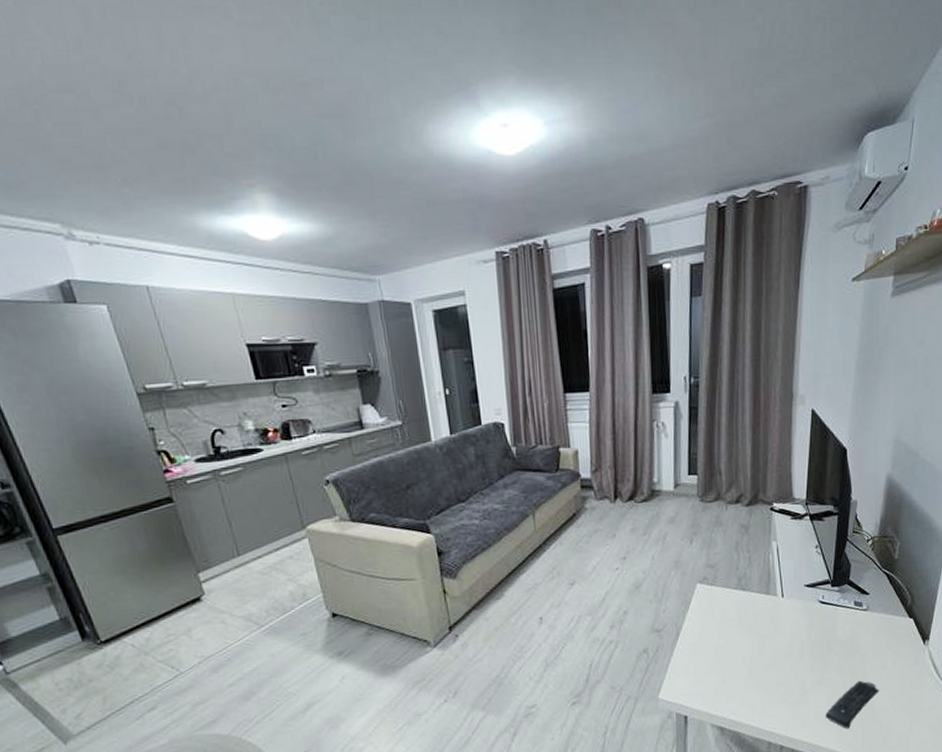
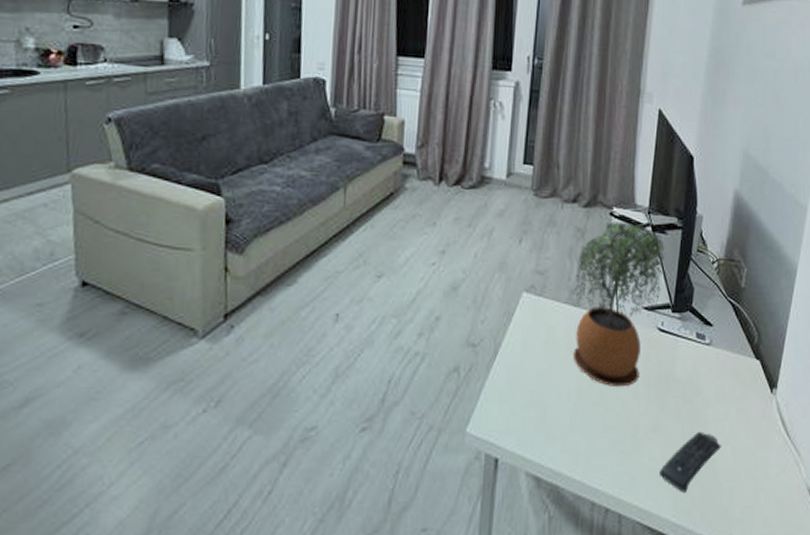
potted plant: none [740,515,822,653] -> present [572,222,665,388]

